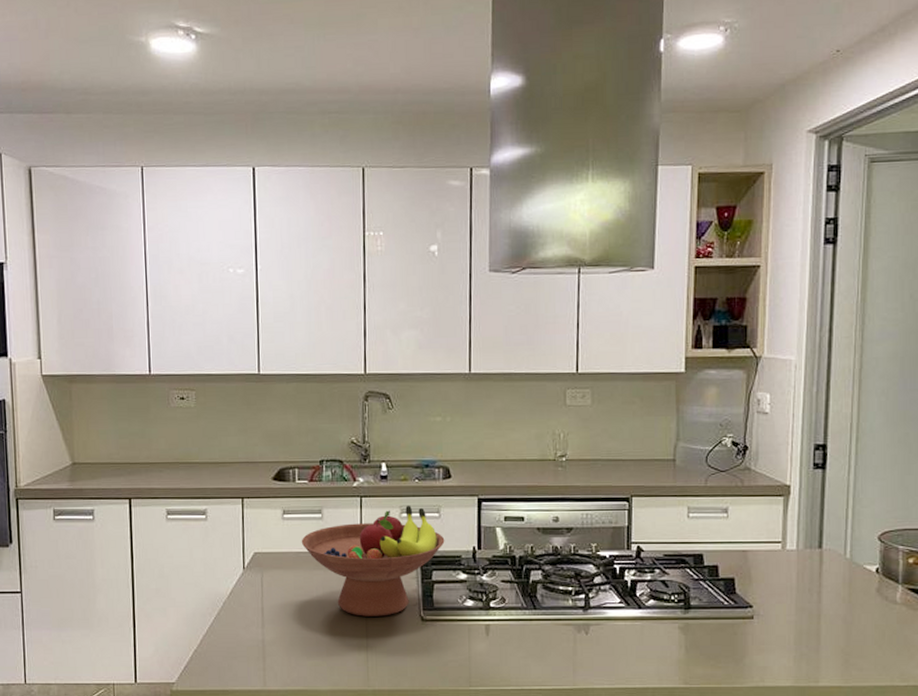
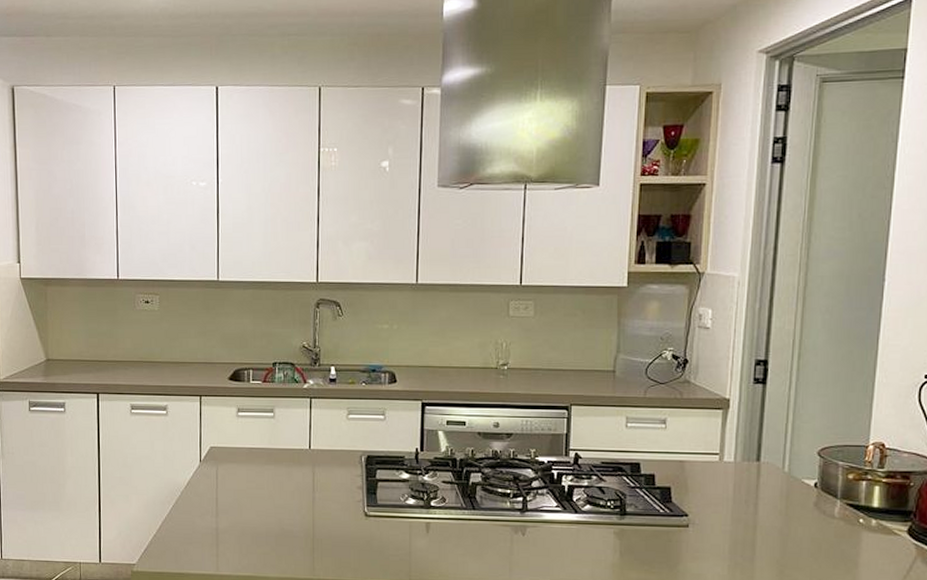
fruit bowl: present [301,505,445,616] -> none [254,407,389,511]

